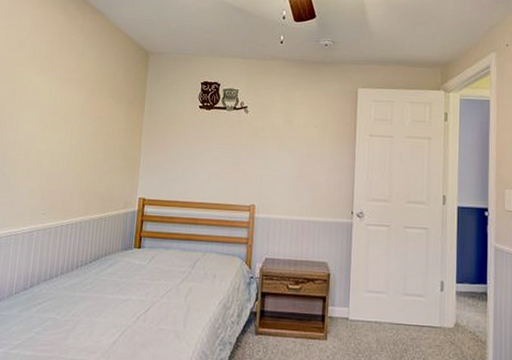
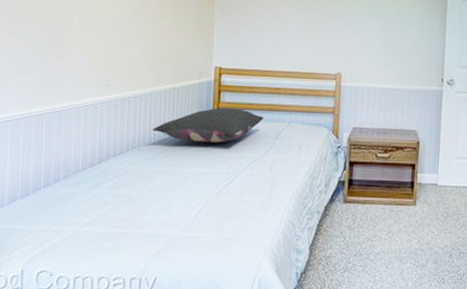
pillow: none [80,236,182,271] -> present [152,107,264,143]

